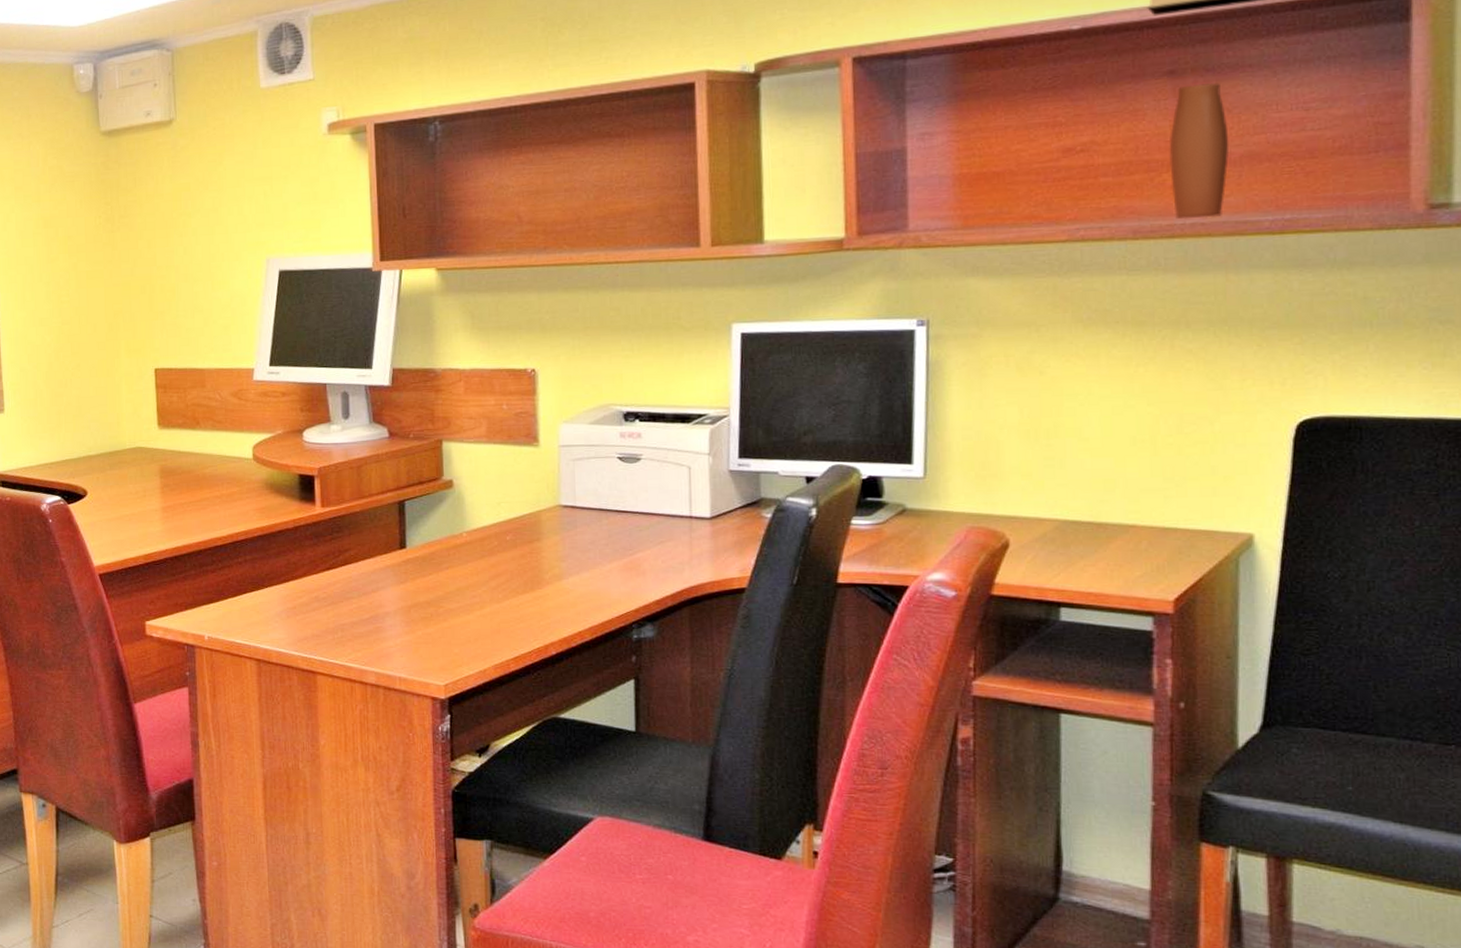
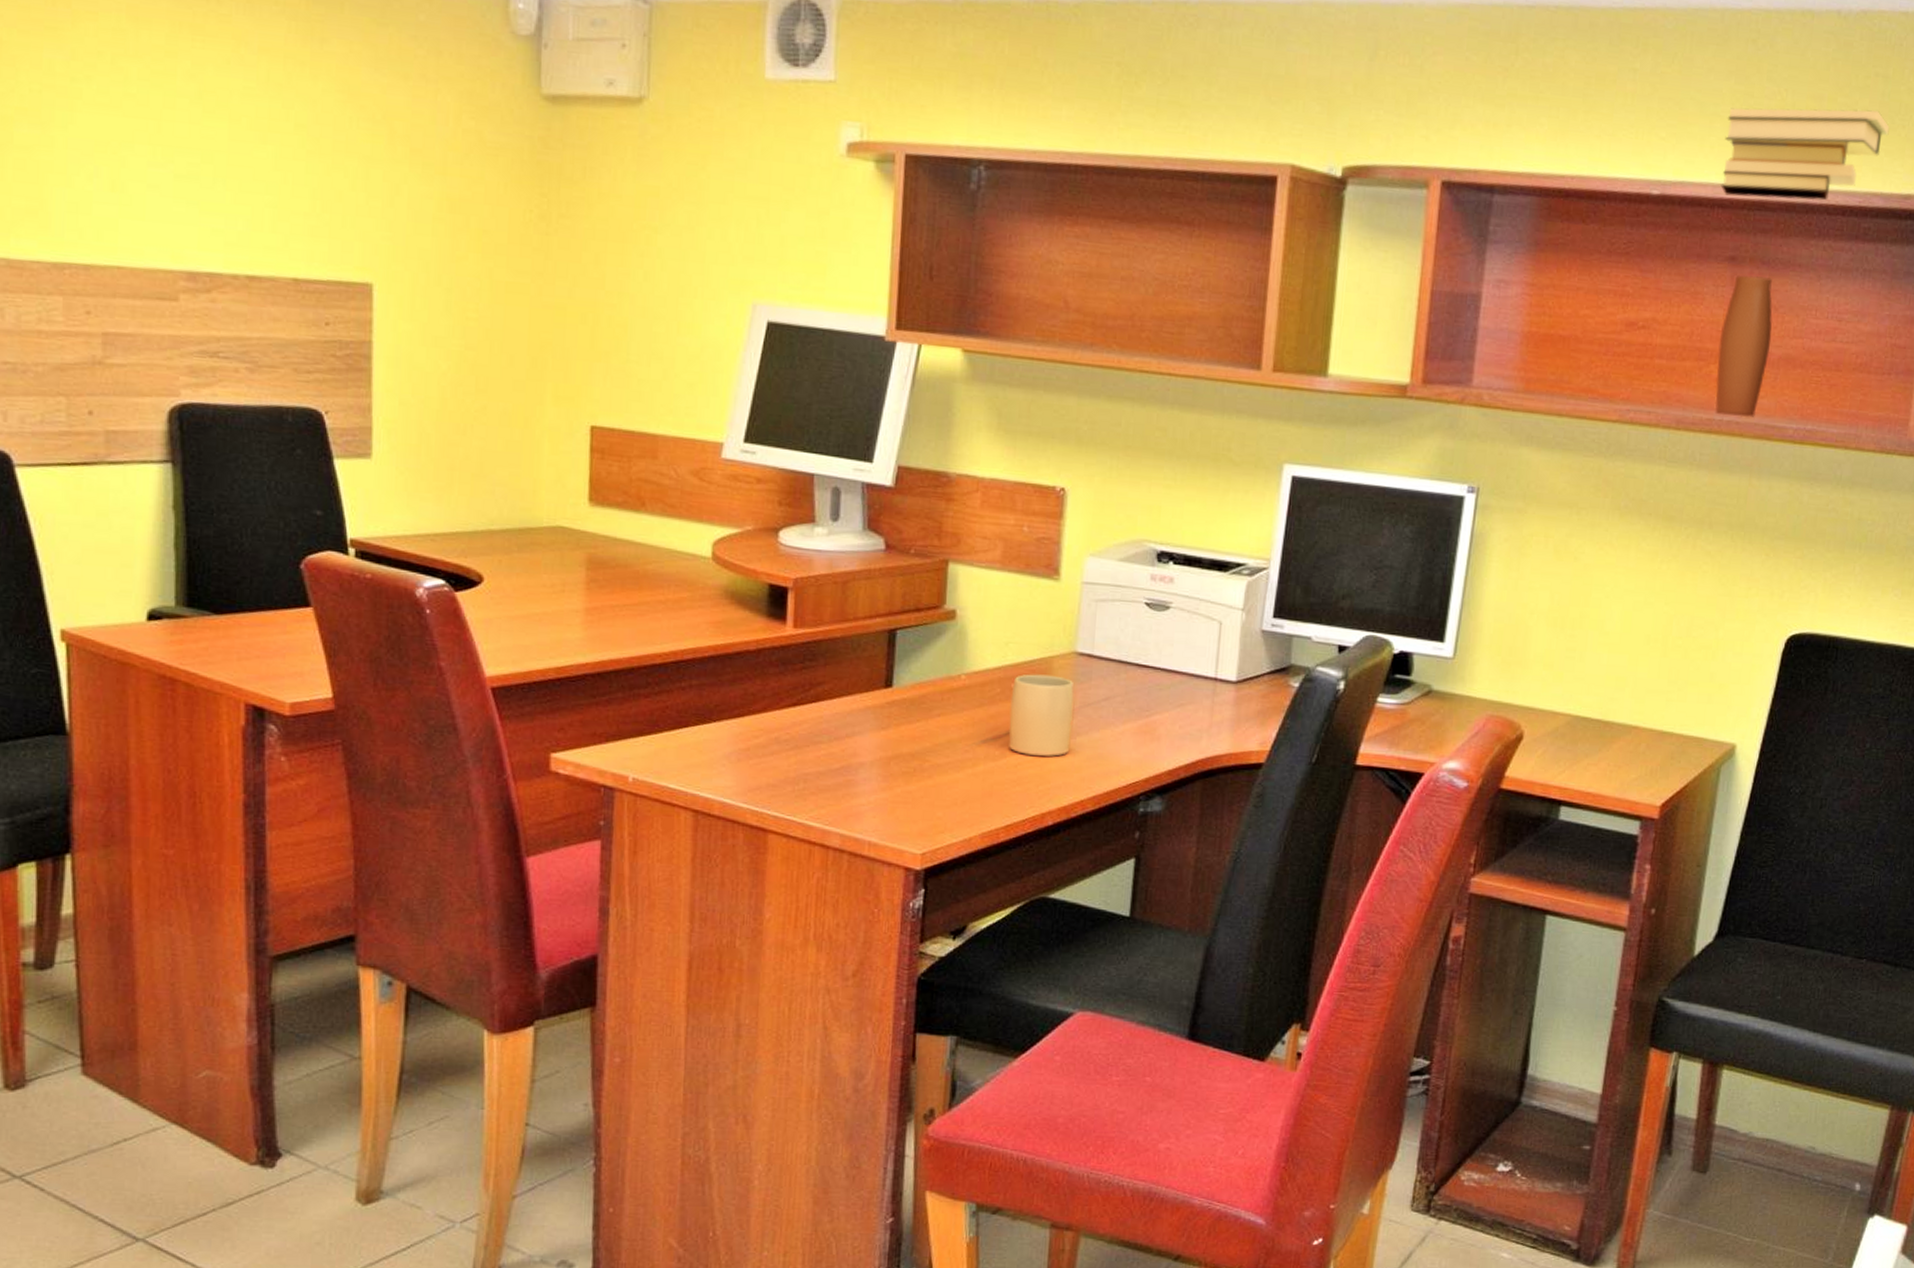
mug: none [507,526,565,596] -> present [1008,674,1075,757]

